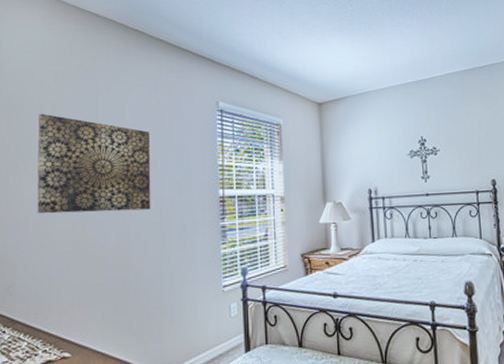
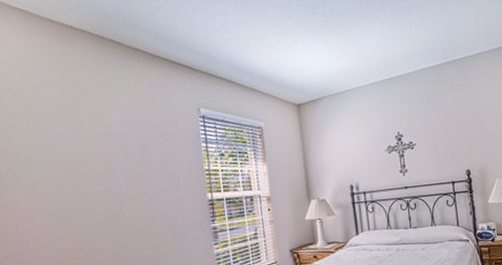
wall art: present [37,113,151,214] -> none [24,128,144,226]

